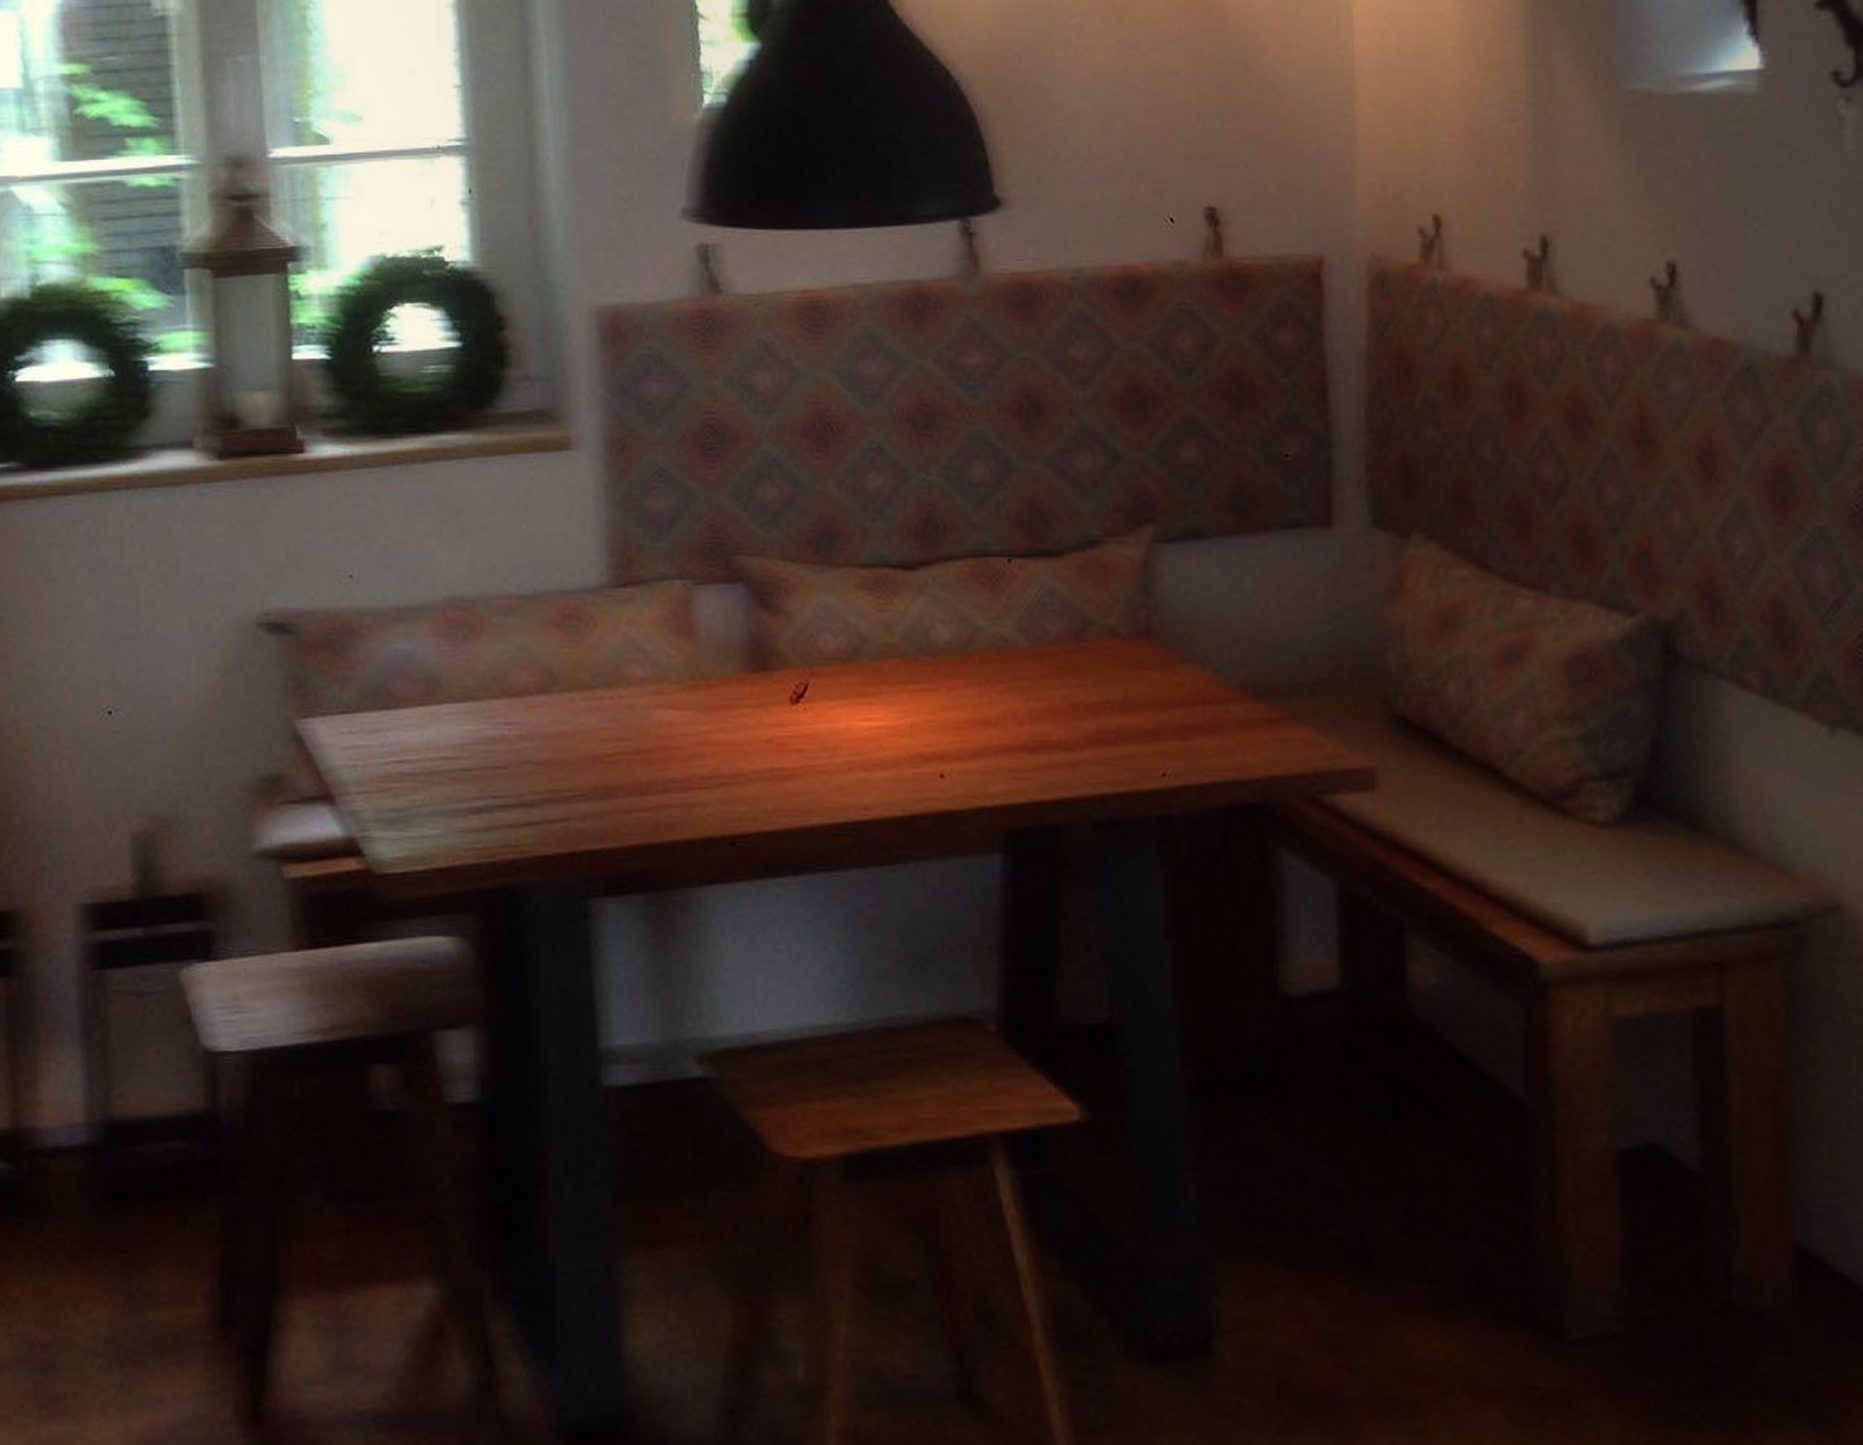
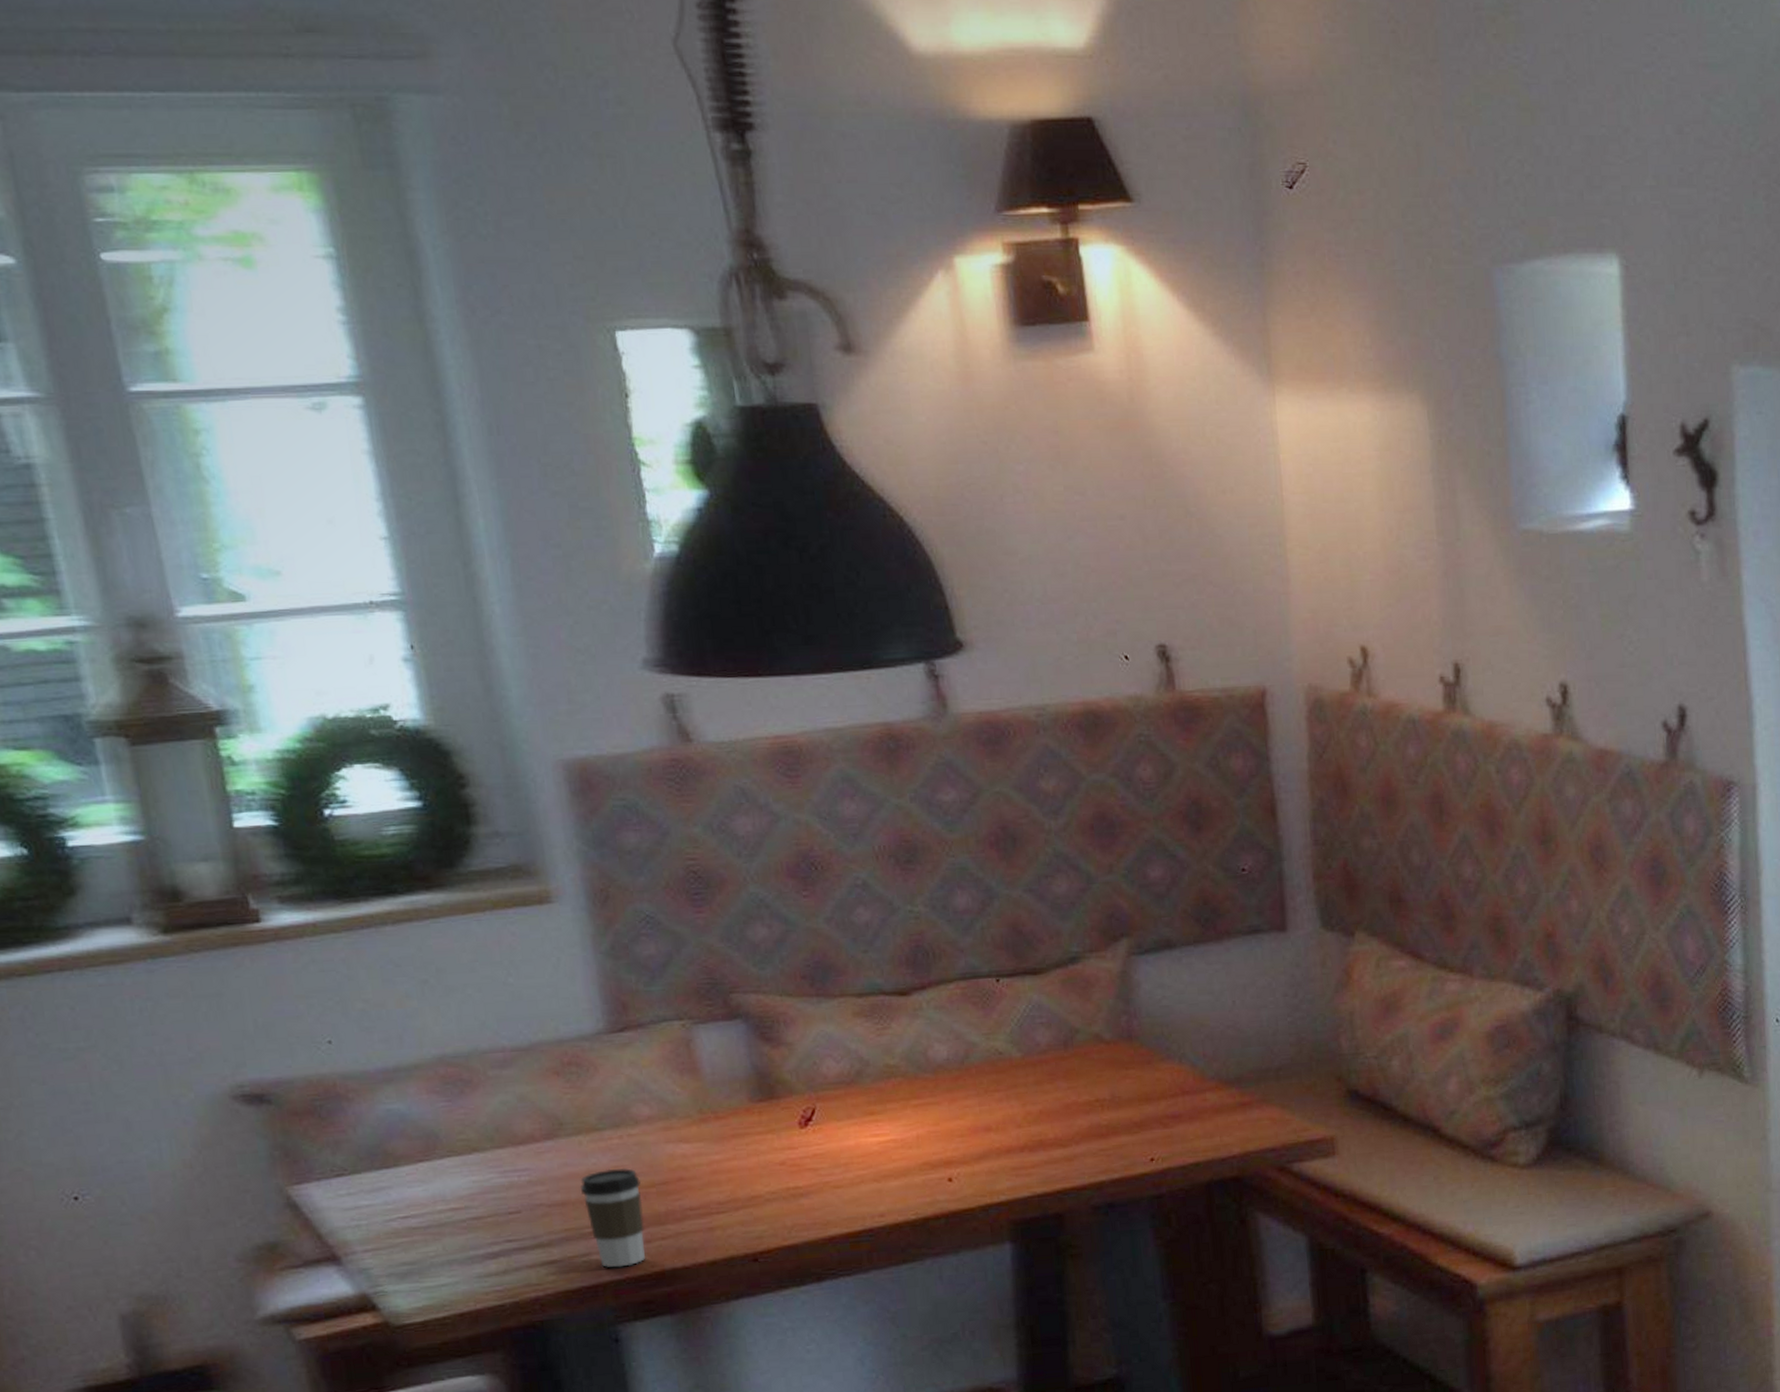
coffee cup: none [568,730,626,837] -> present [580,1167,645,1268]

